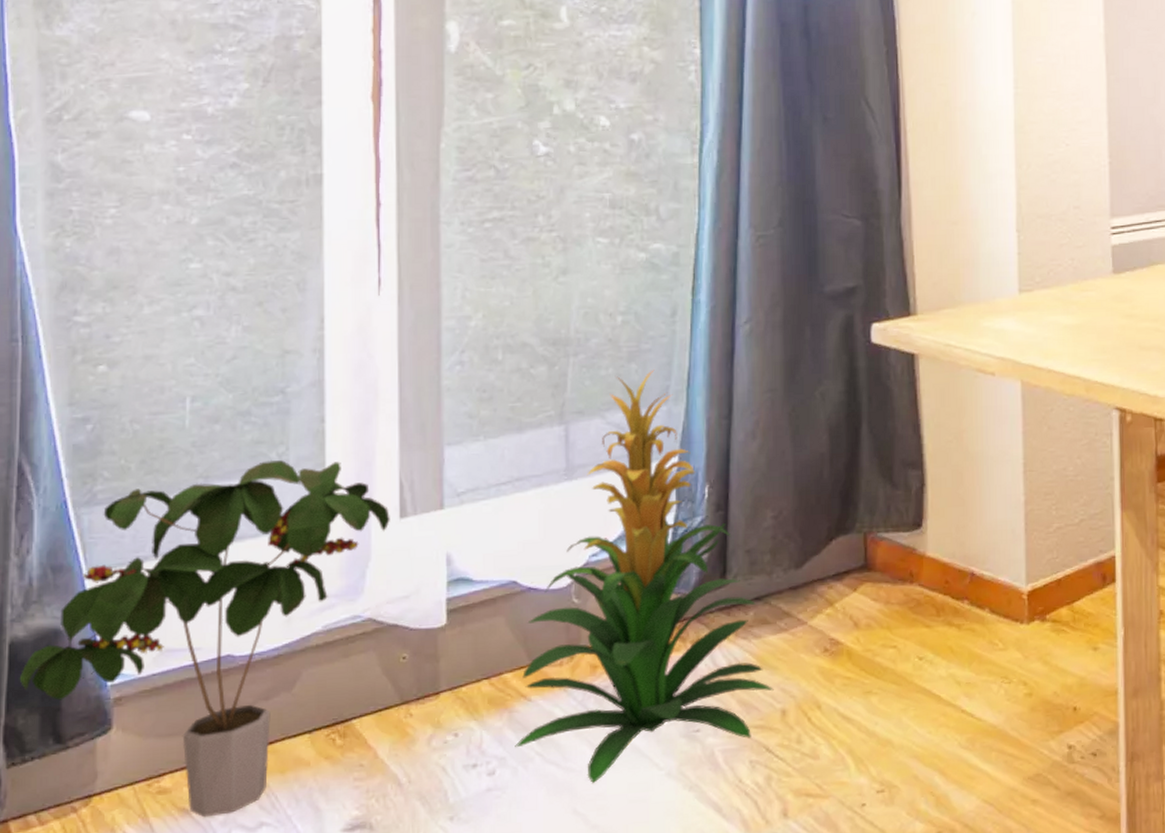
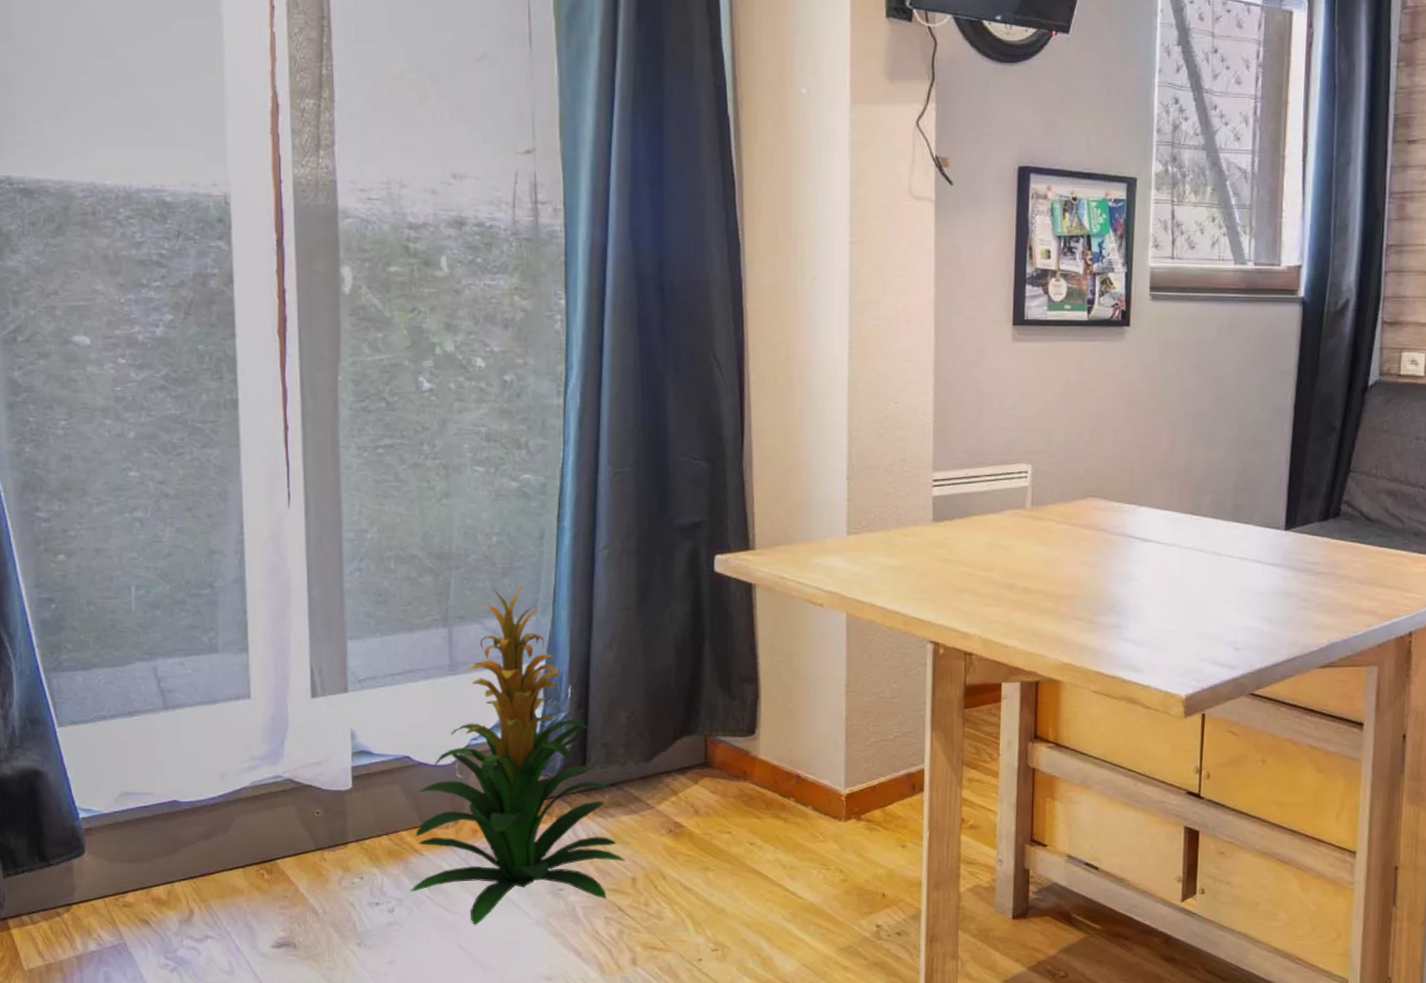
potted plant: present [19,460,390,818] -> none [9,642,303,928]

